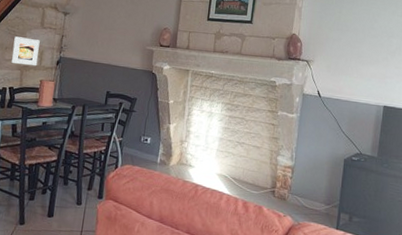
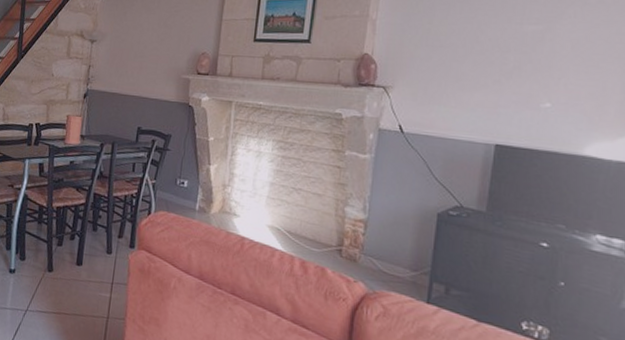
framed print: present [11,36,40,66] -> none [38,68,66,100]

